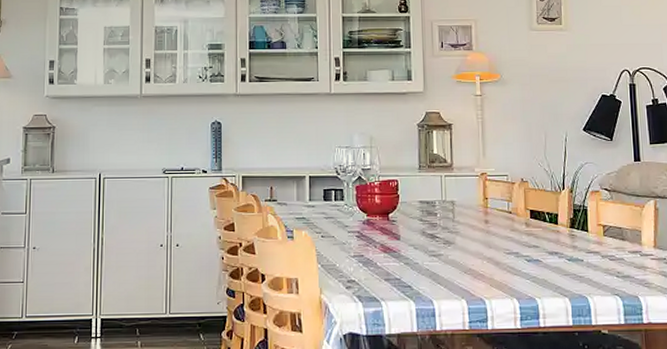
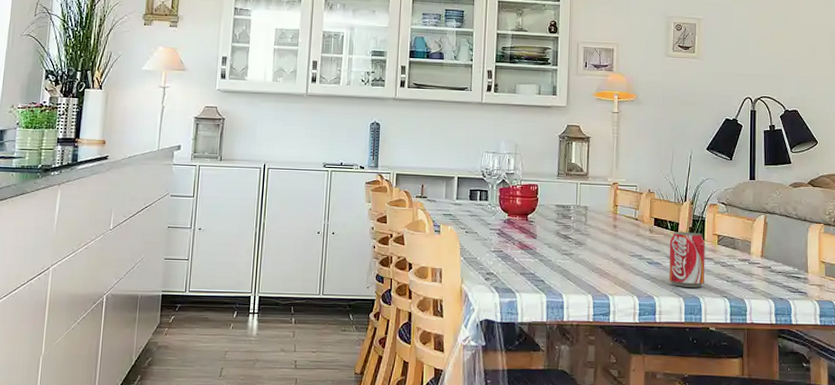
beverage can: none [549,223,592,286] -> present [668,231,705,288]

